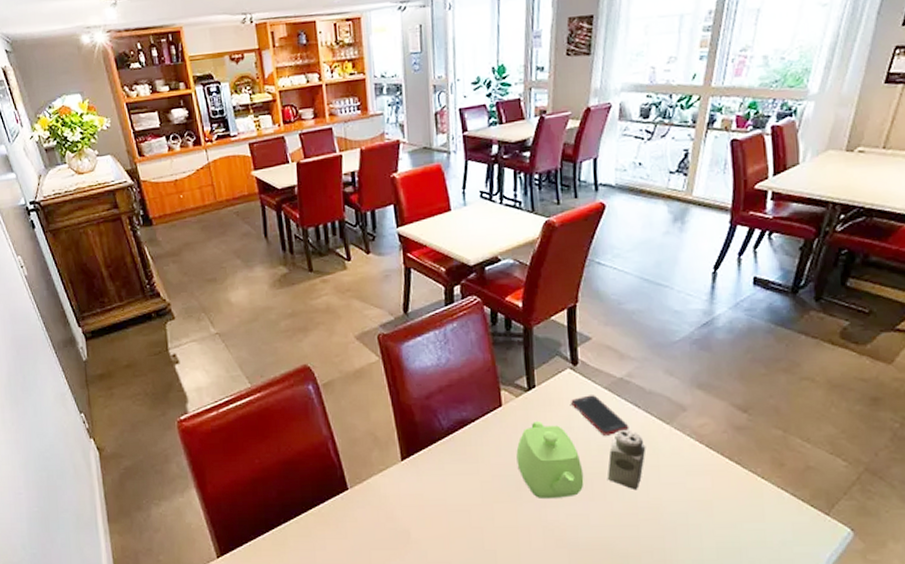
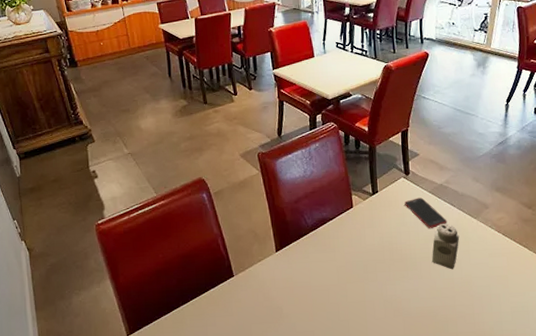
teapot: present [516,421,584,498] -> none [364,219,415,278]

